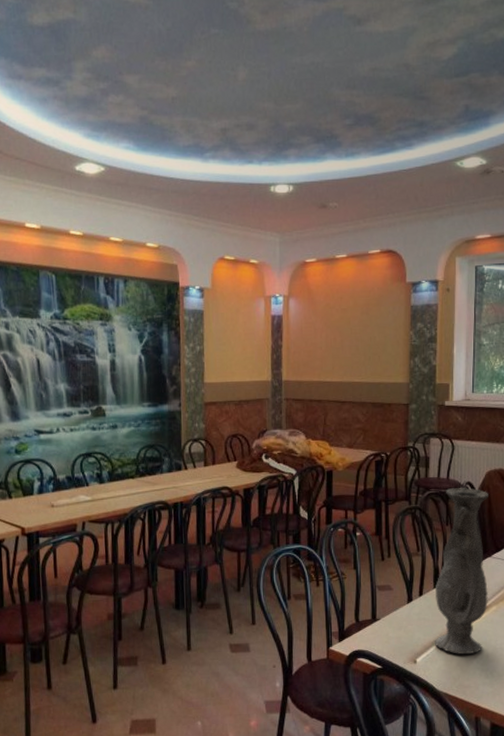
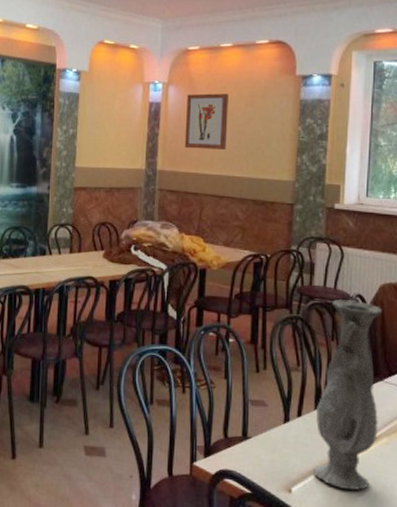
wall art: none [306,303,346,358] -> present [184,93,228,149]

